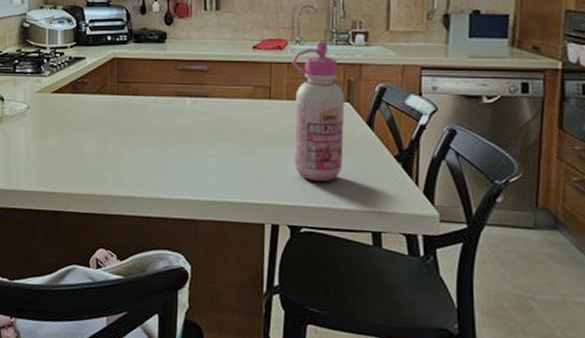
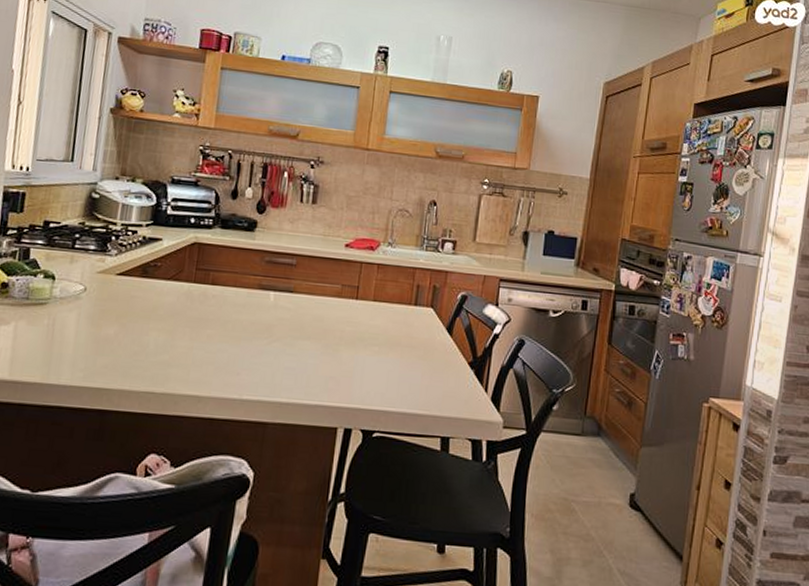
glue bottle: present [292,40,345,182] -> none [373,244,429,386]

